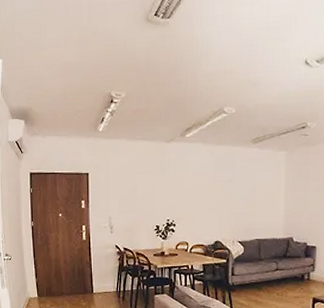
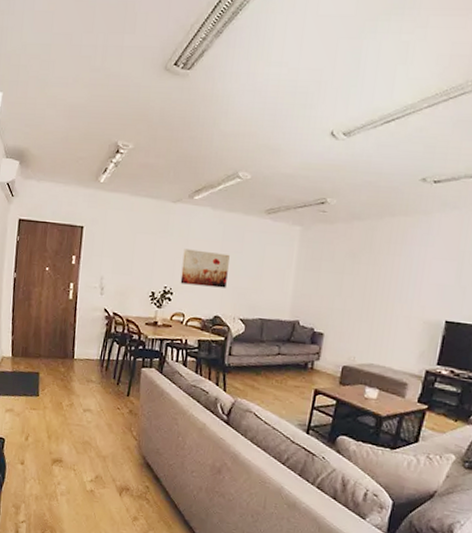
wall art: none [181,183,223,215] -> present [180,249,230,288]

